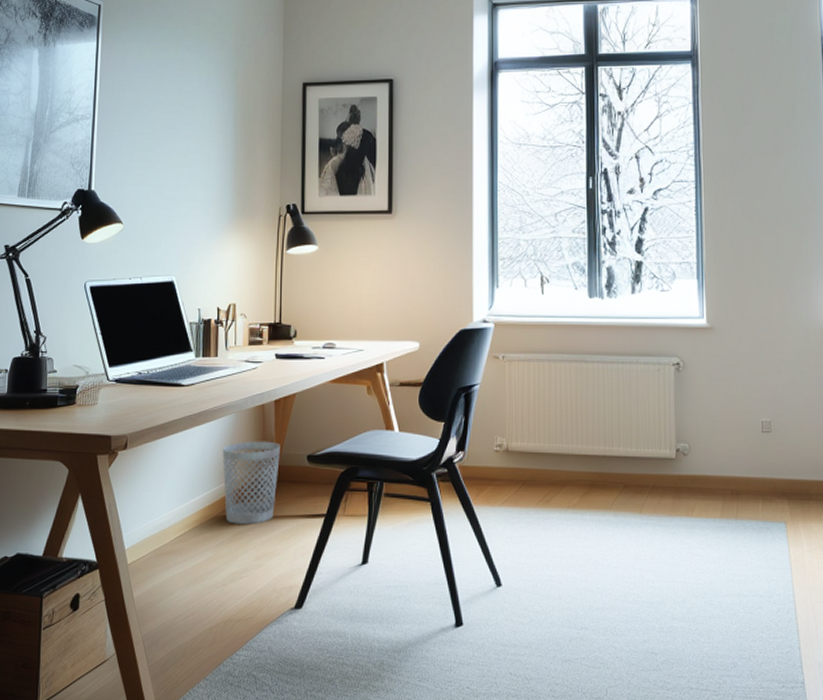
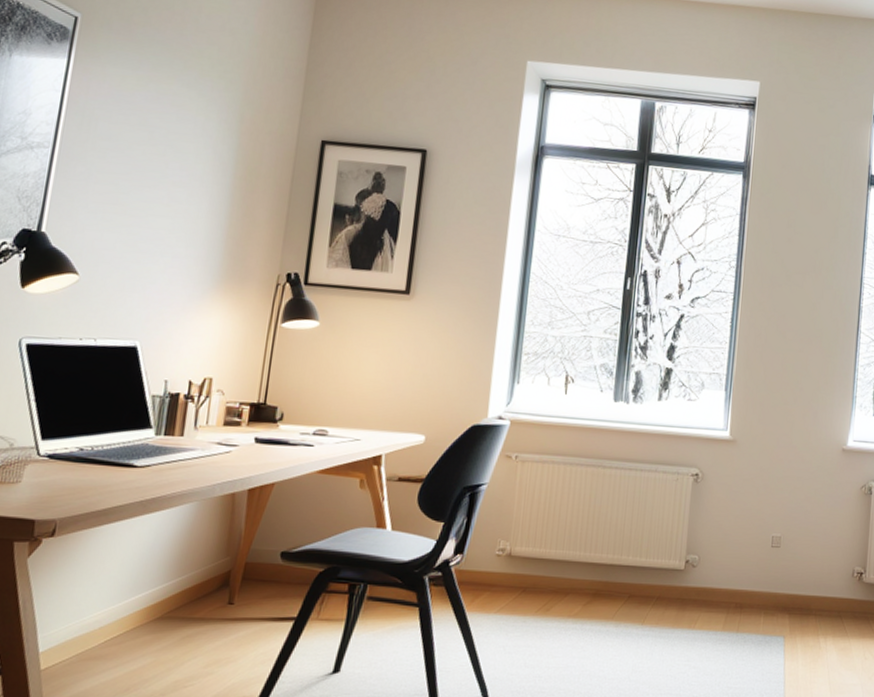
wastebasket: present [222,441,280,524] -> none [173,533,250,627]

